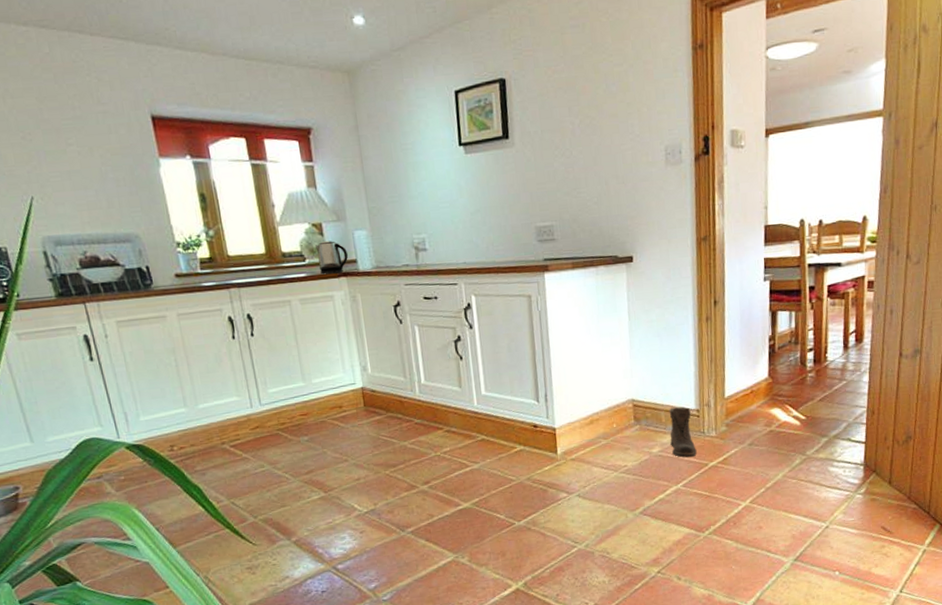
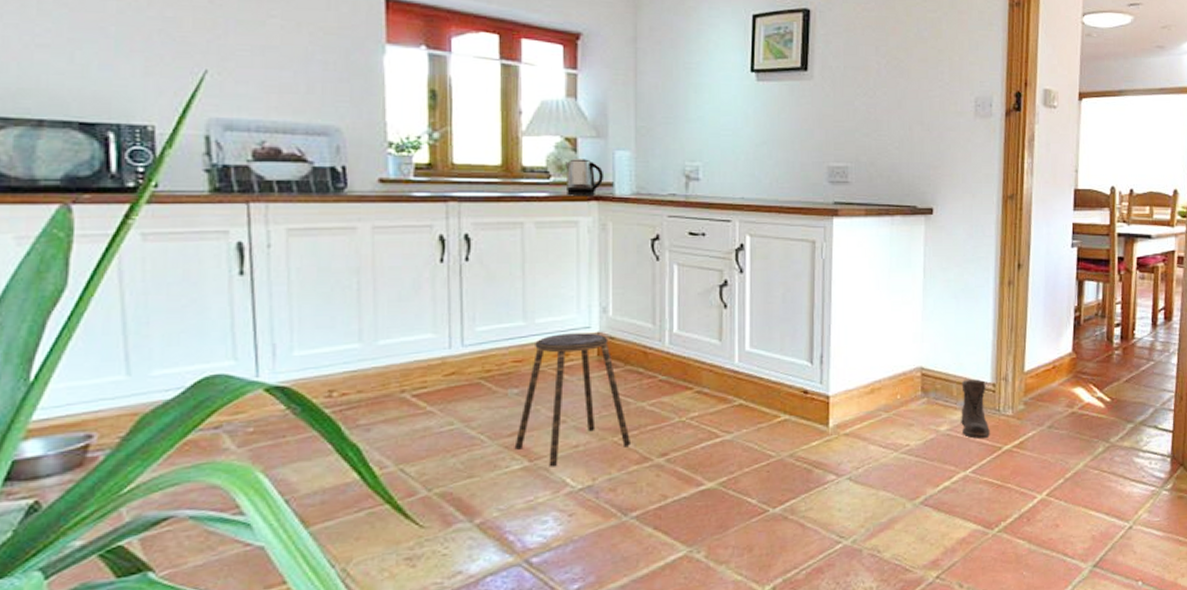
stool: none [311,388,400,497] -> present [514,332,632,467]

